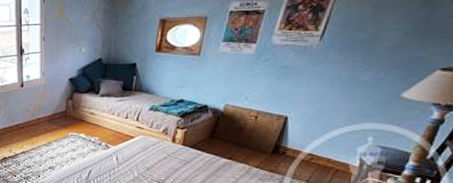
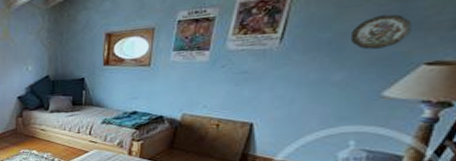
decorative plate: none [381,20,435,52] -> present [350,14,412,50]

